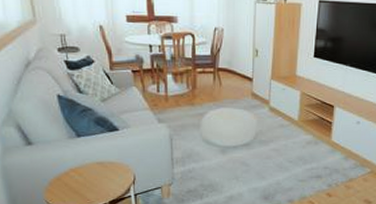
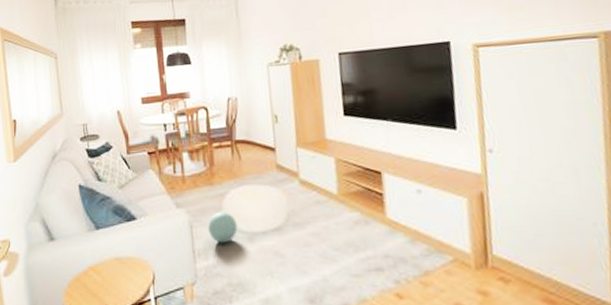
ball: none [187,128,213,154] -> present [208,211,238,244]

